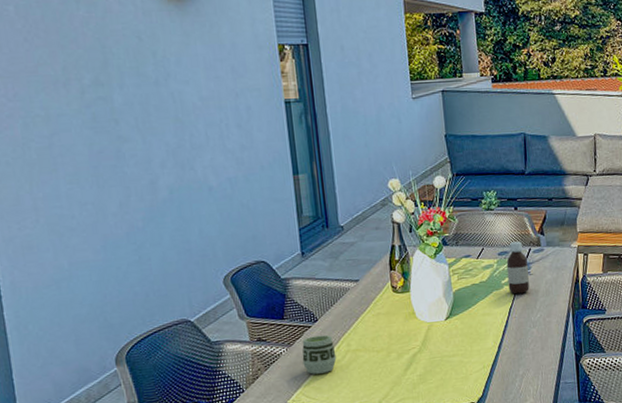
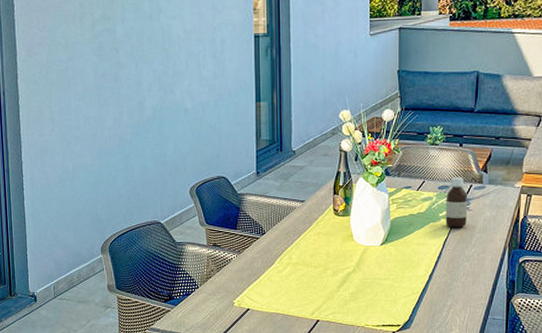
cup: present [302,334,337,375] -> none [249,247,279,280]

